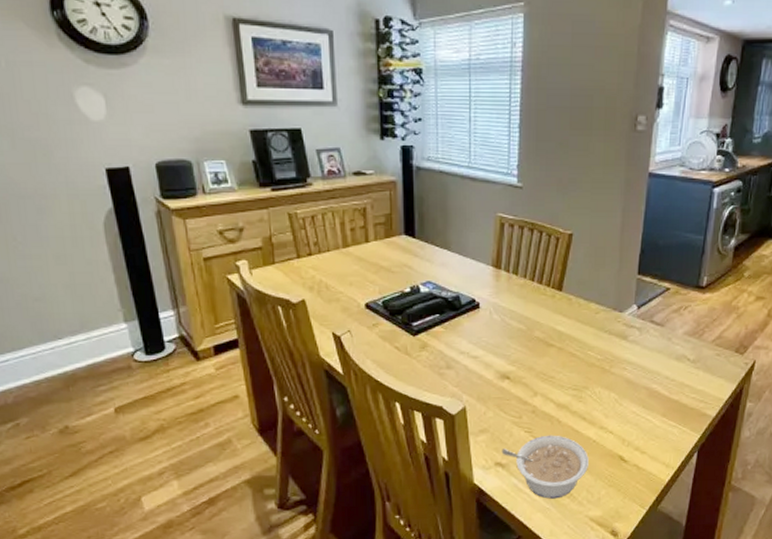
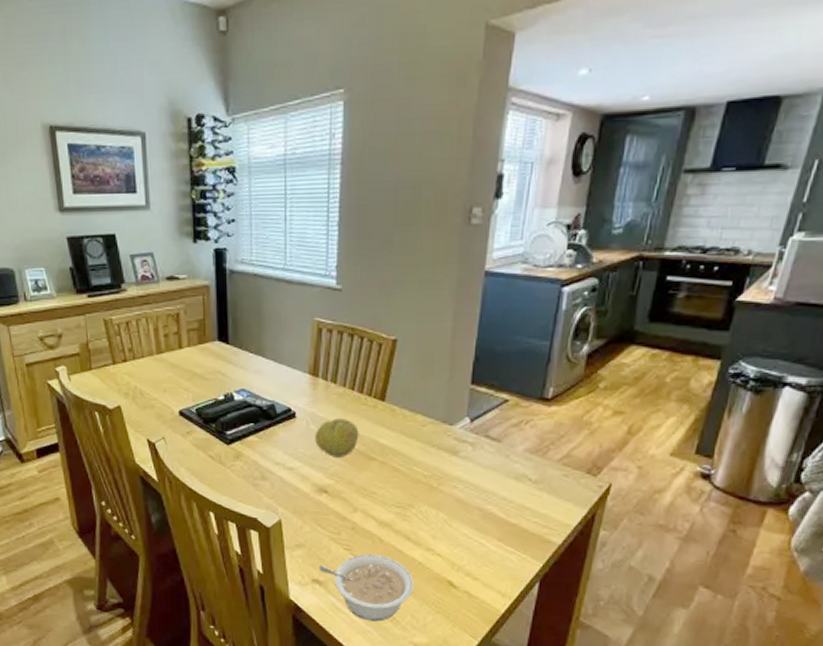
fruit: none [498,308,539,345] -> present [315,418,359,457]

